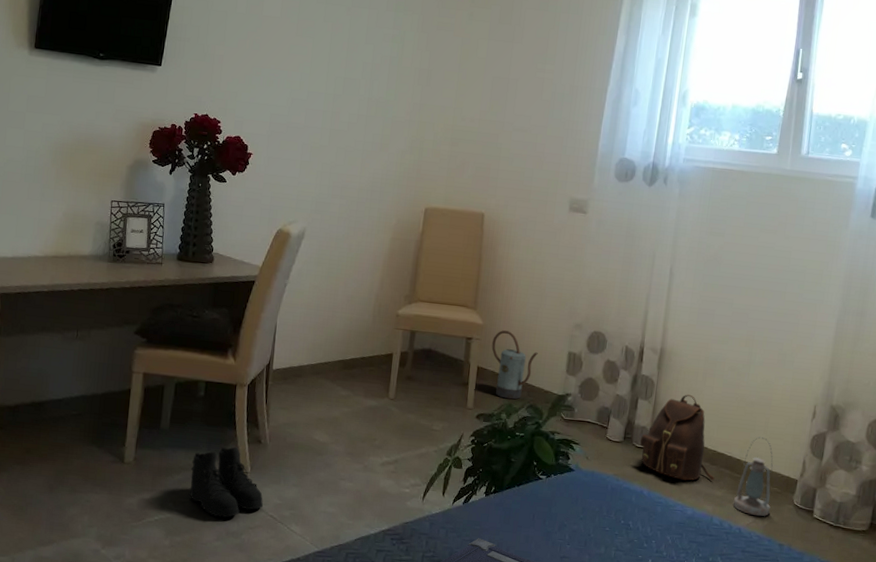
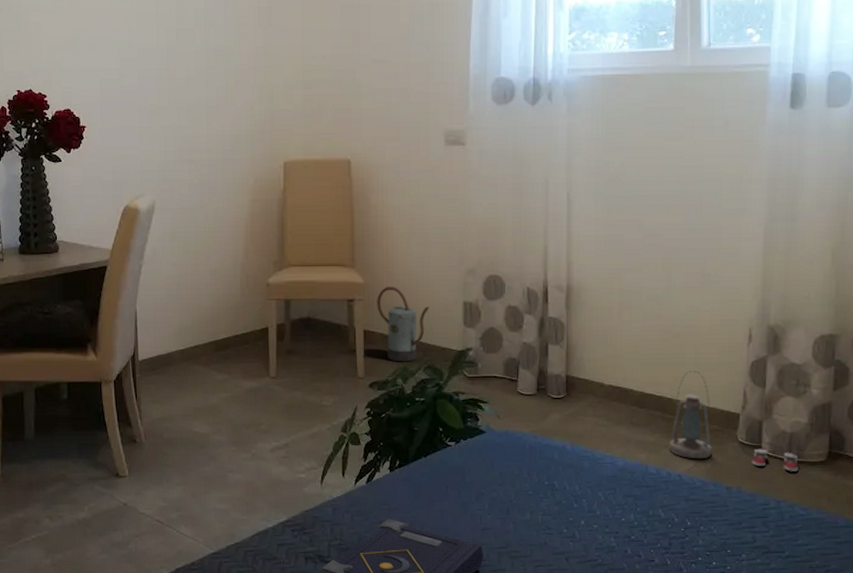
boots: present [190,446,264,518] -> none [63,449,148,528]
backpack: present [640,394,715,481] -> none [556,332,645,429]
sneaker: none [803,512,844,537] -> present [751,447,798,471]

